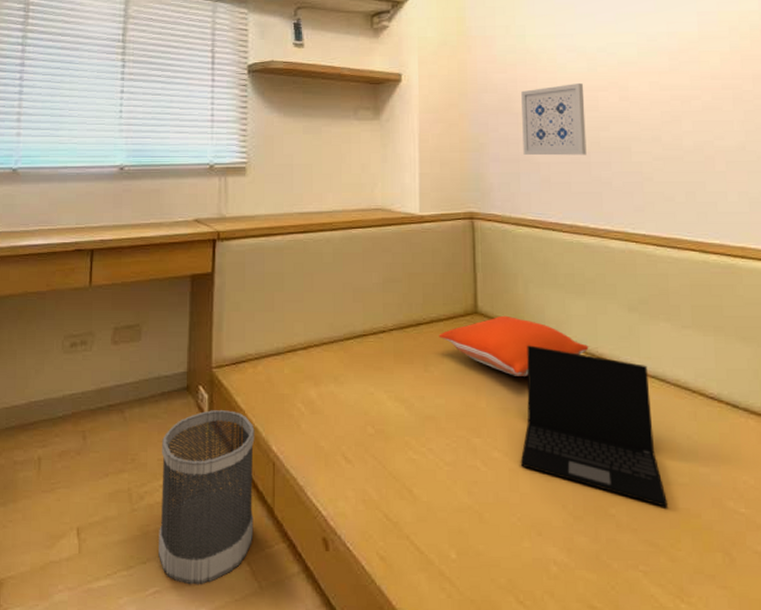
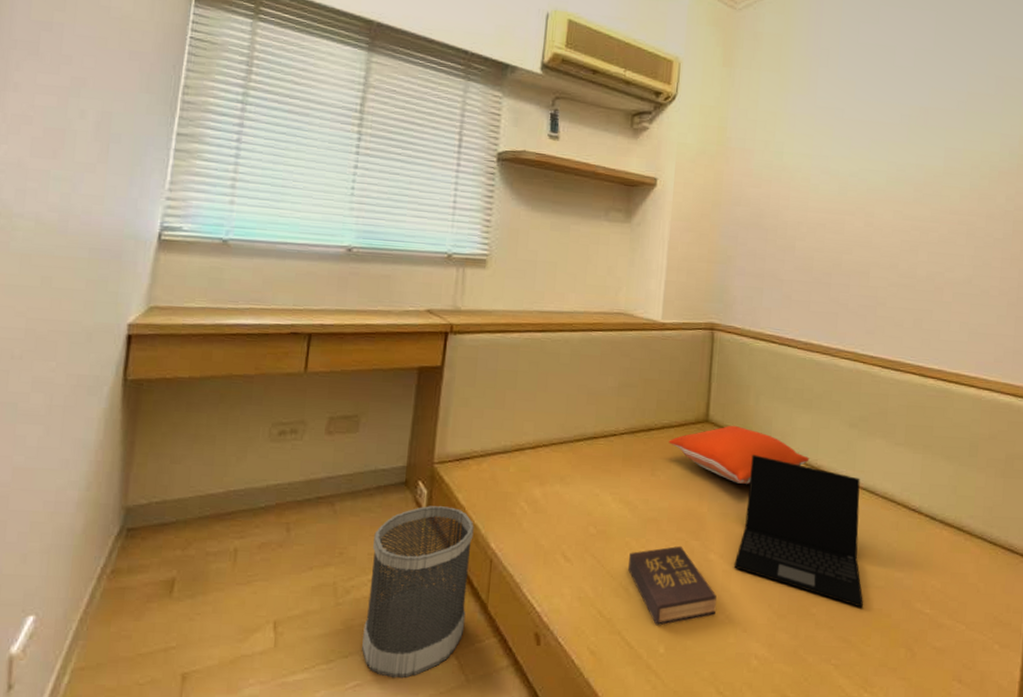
hardback book: none [410,443,506,530] -> present [628,545,717,626]
wall art: present [521,83,587,156] -> none [768,205,833,276]

